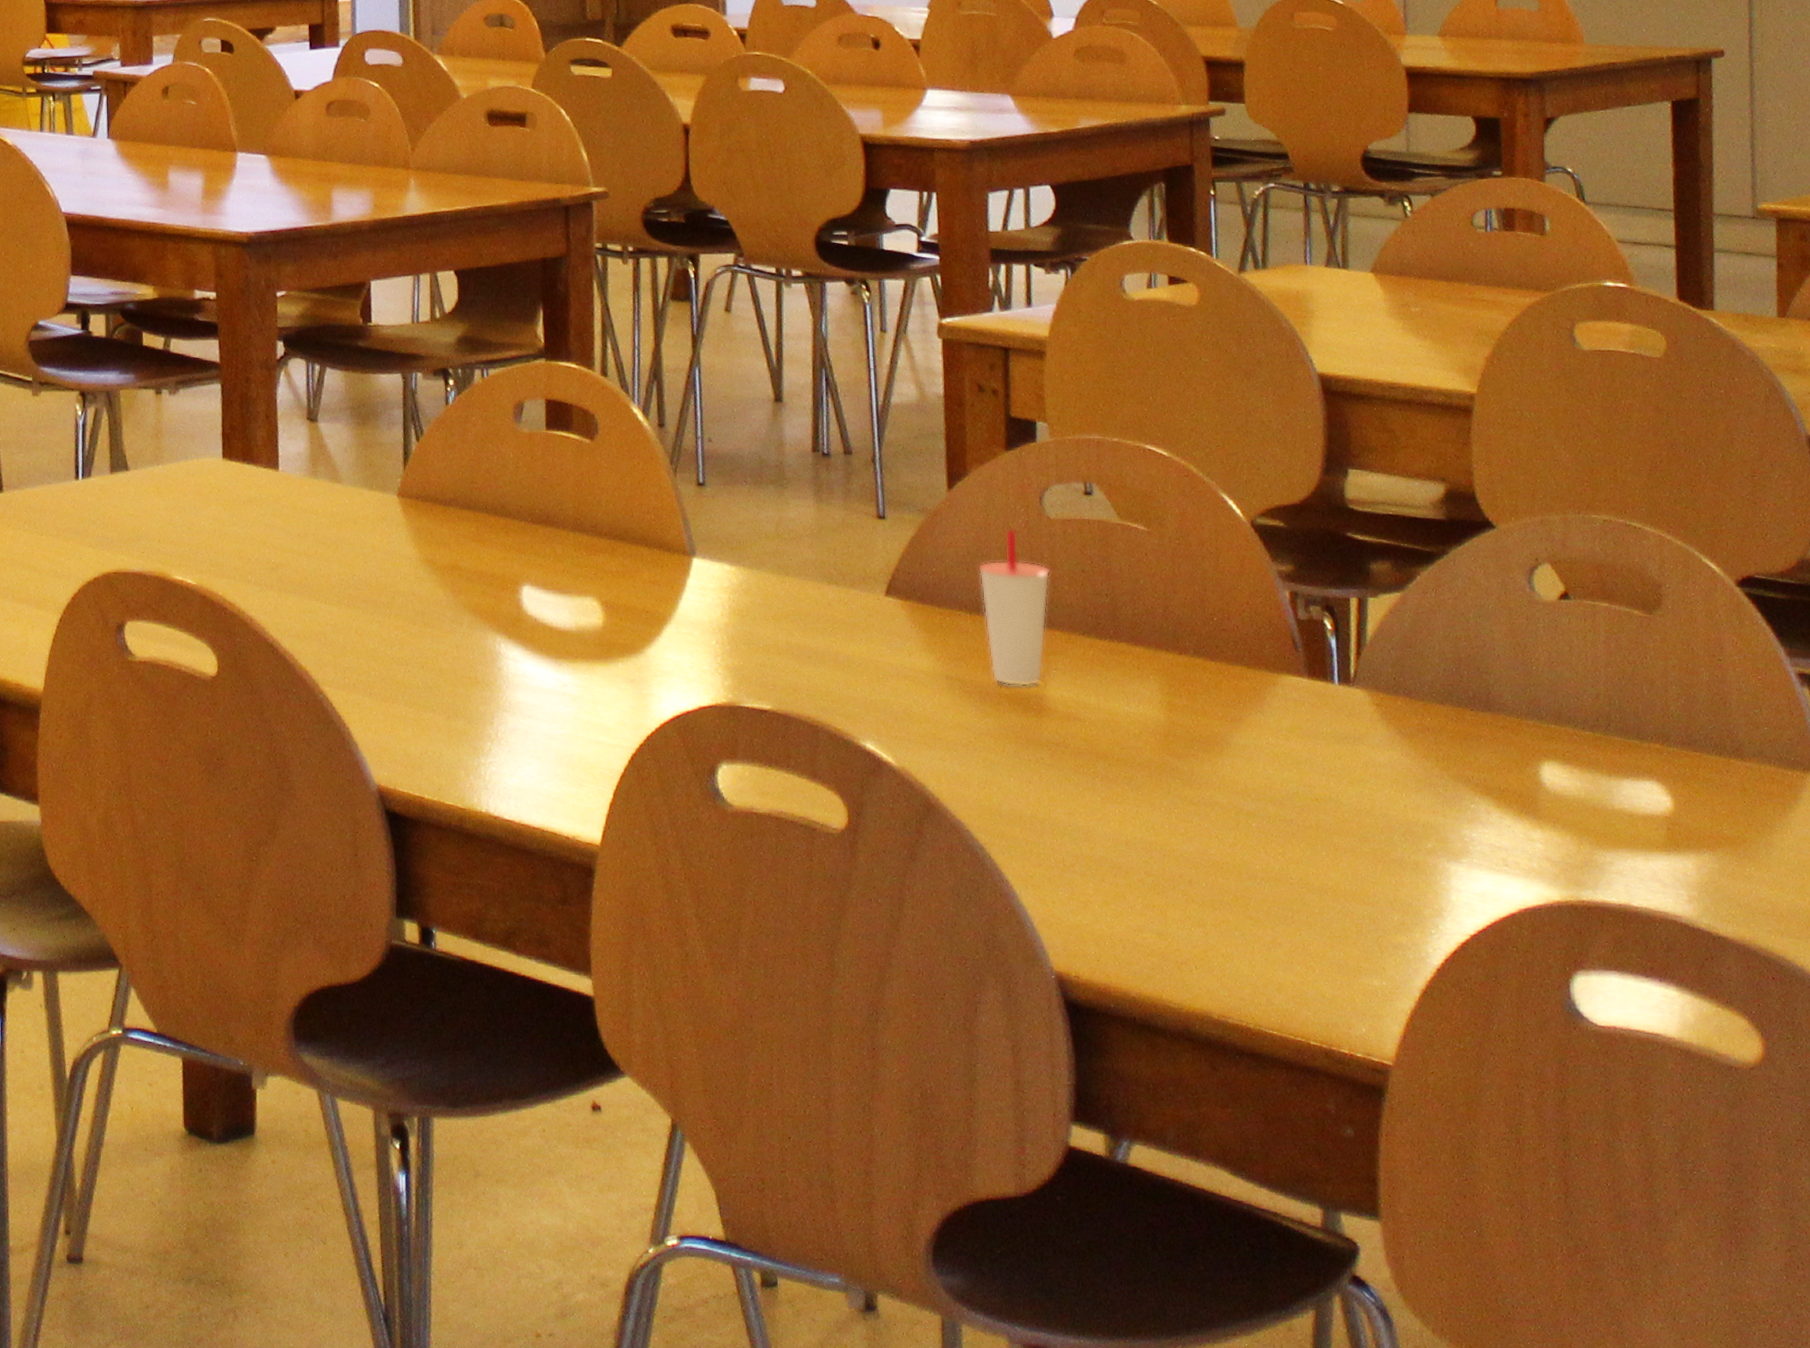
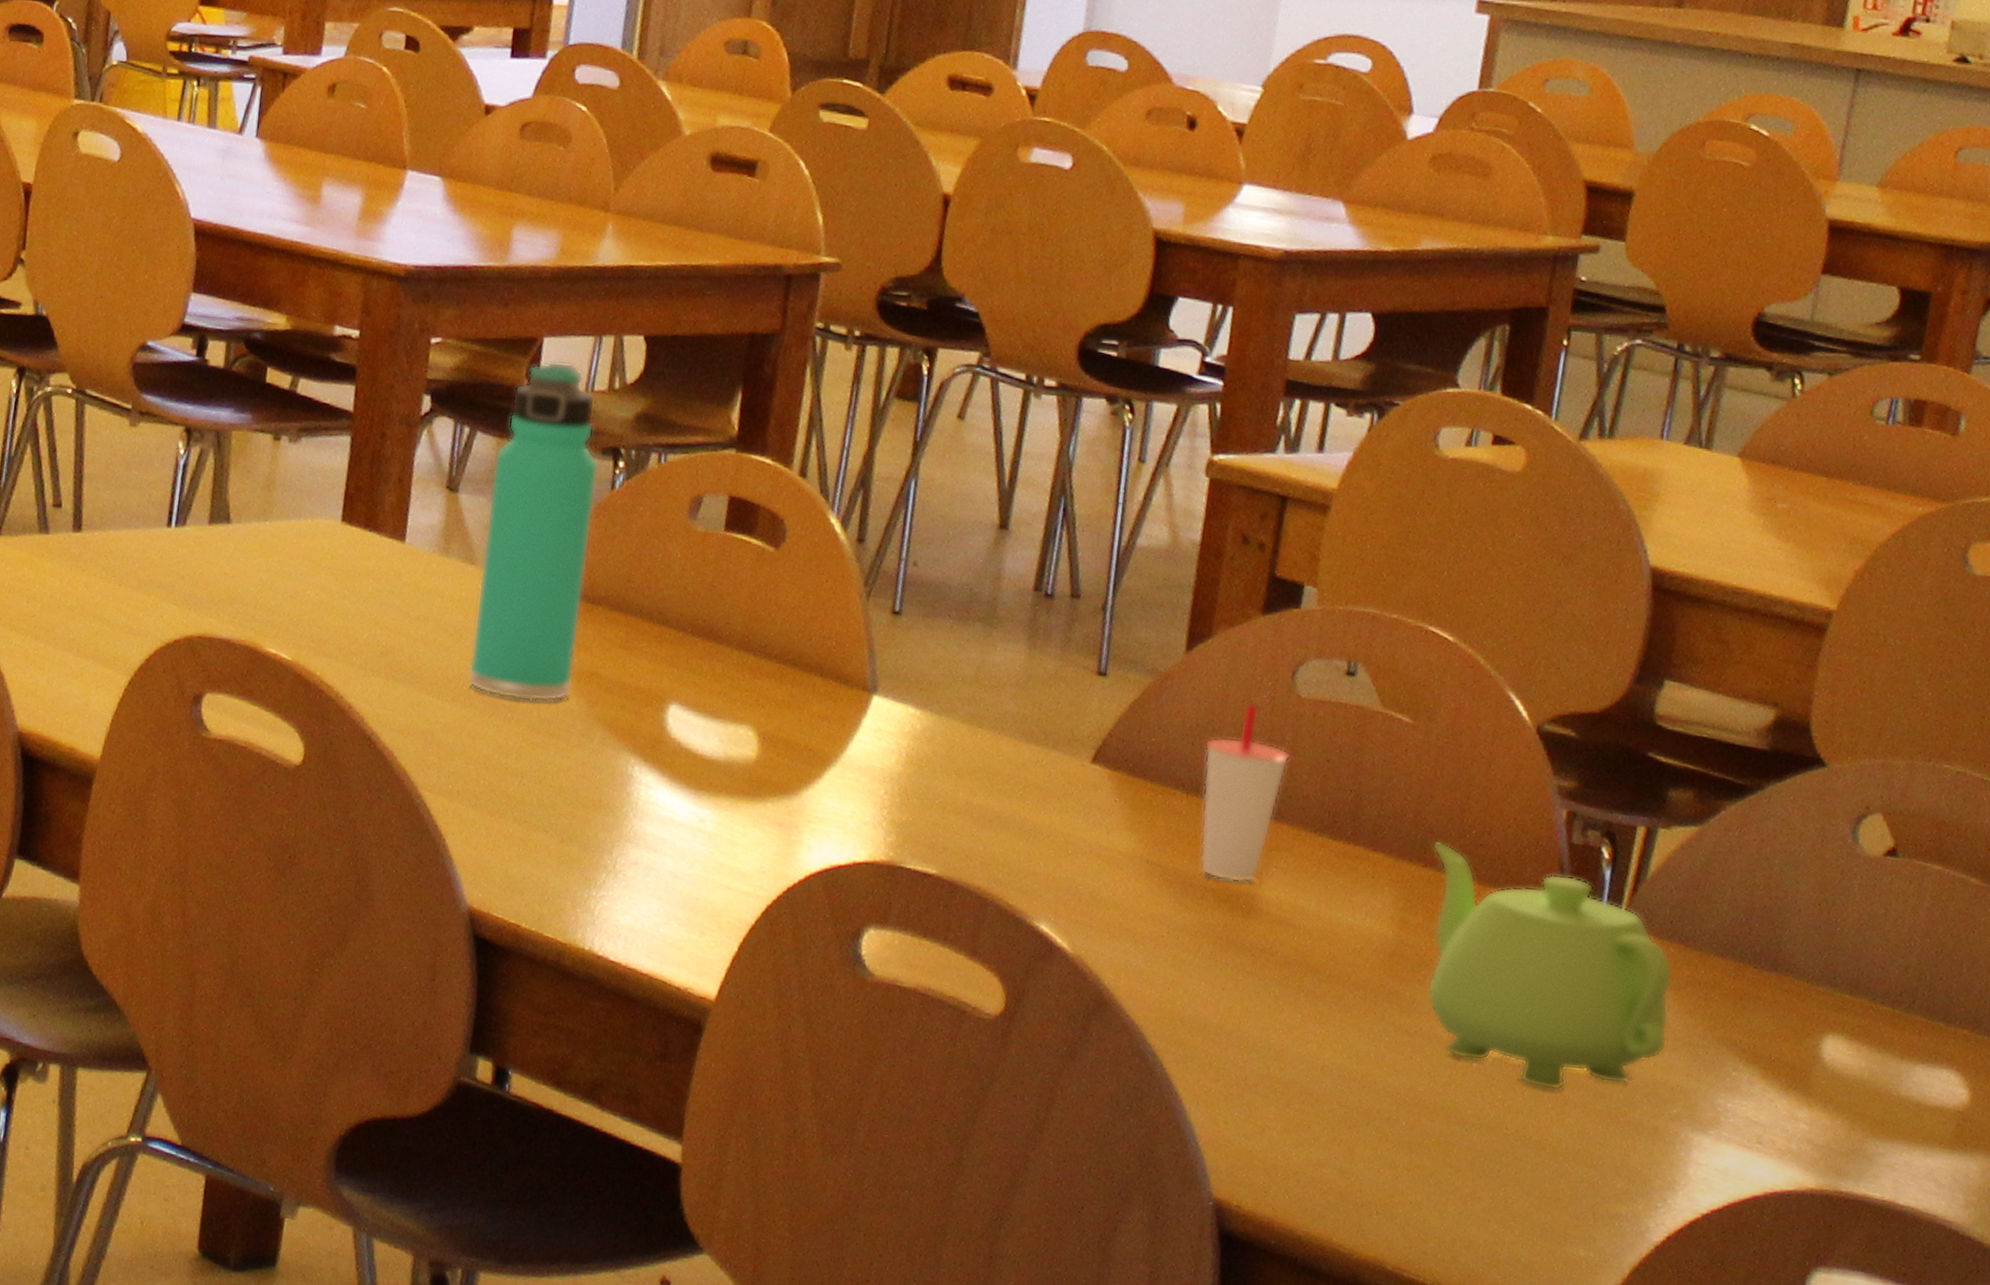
thermos bottle: none [344,300,438,597] -> present [467,361,600,702]
teapot: none [1183,631,1412,840] -> present [1426,841,1674,1091]

